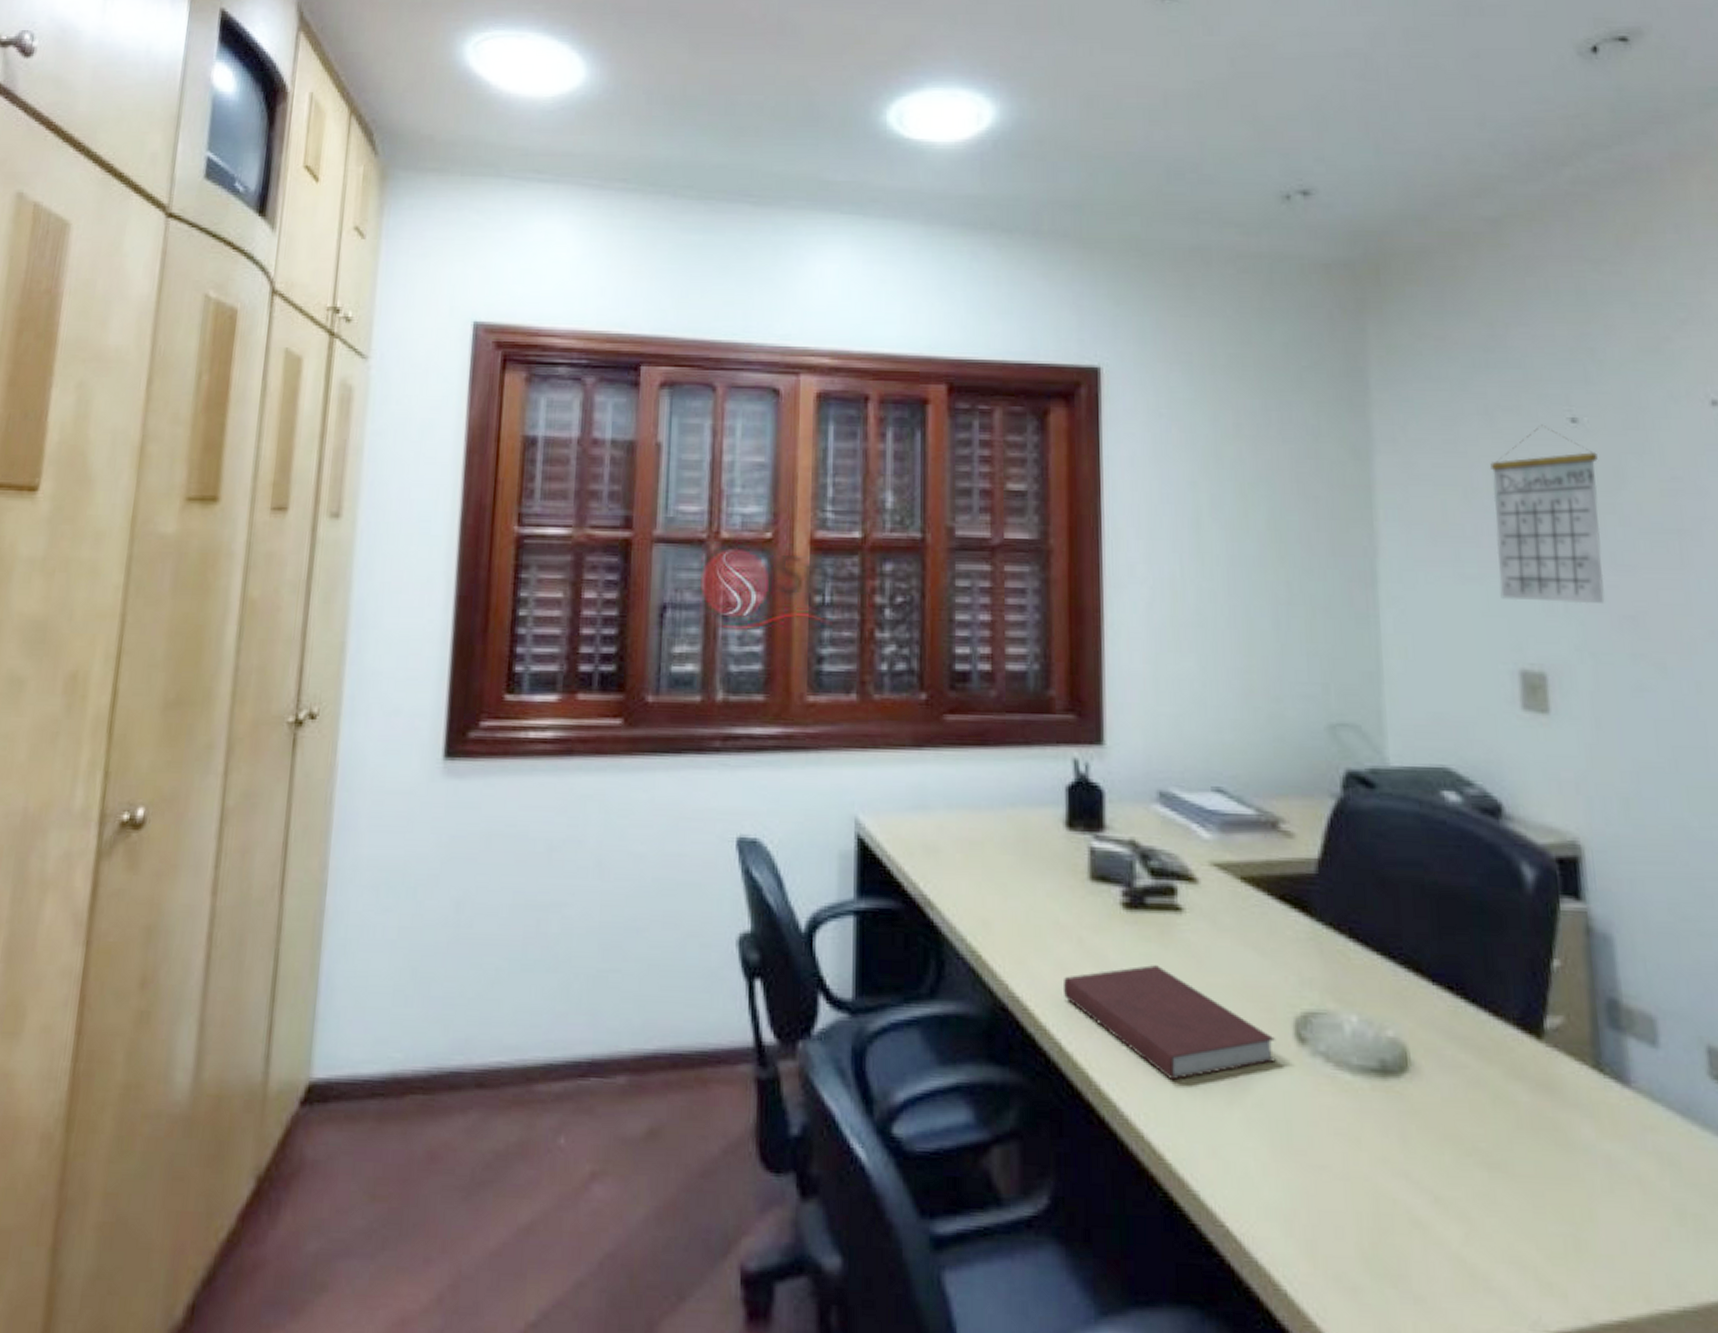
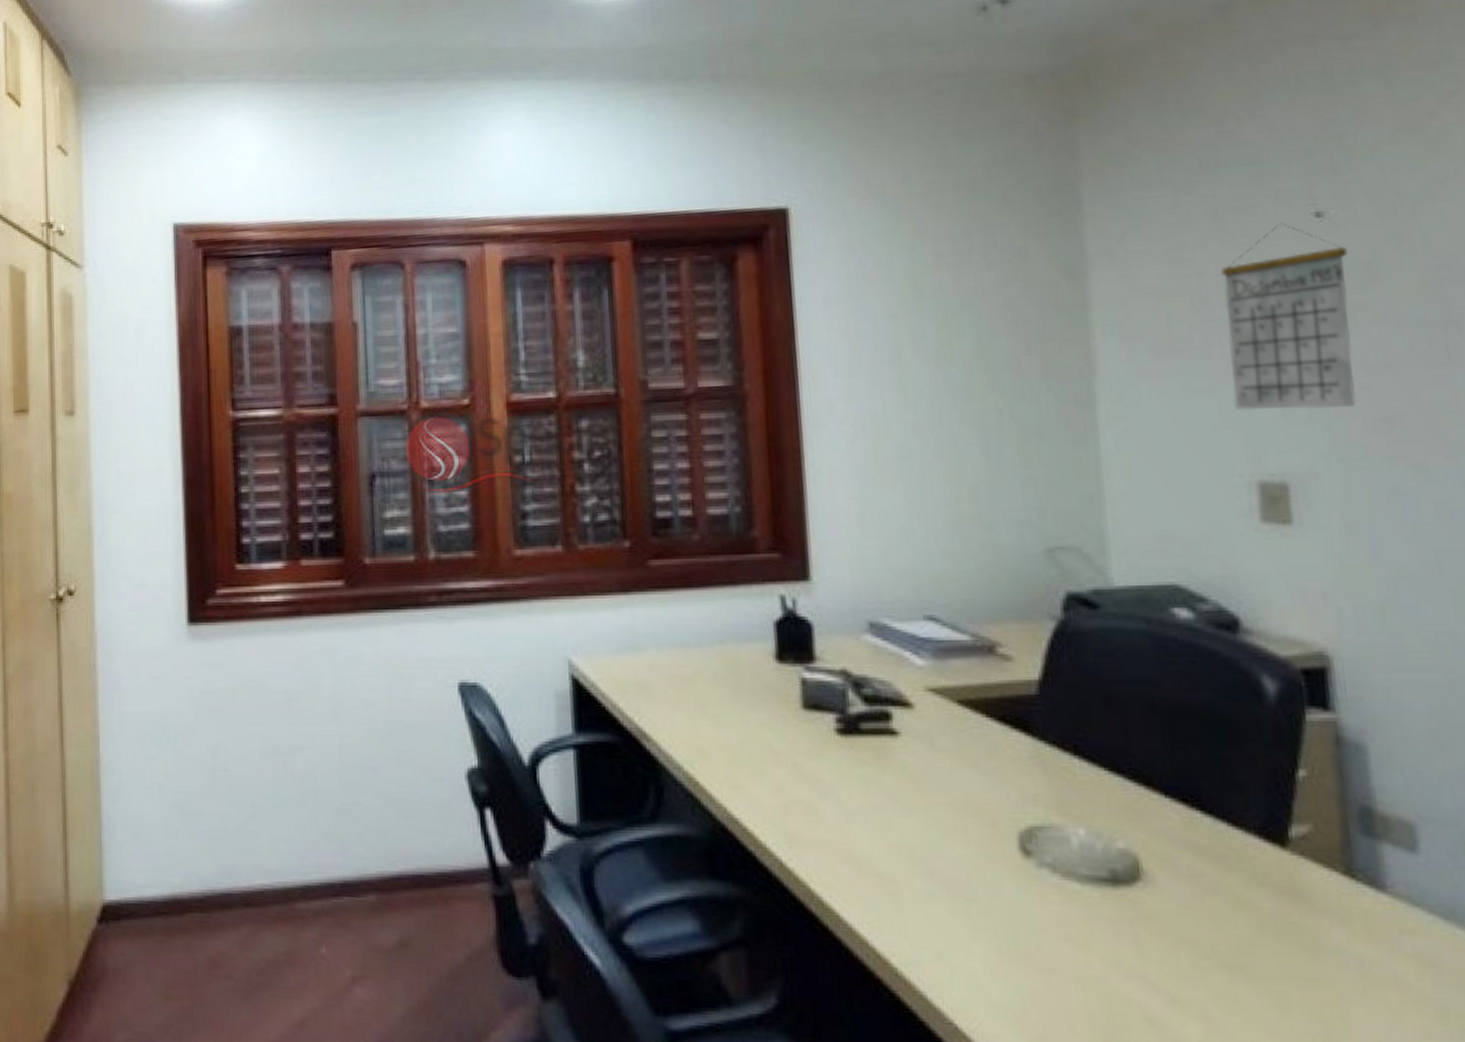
notebook: present [1062,965,1276,1080] -> none [780,786,1000,891]

